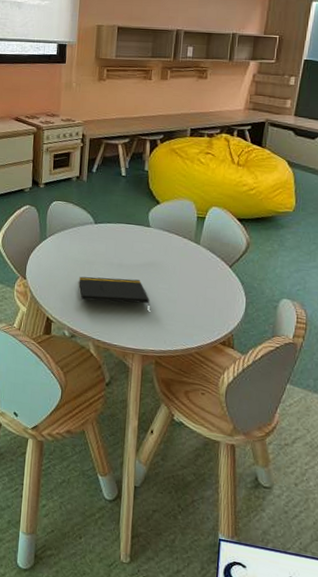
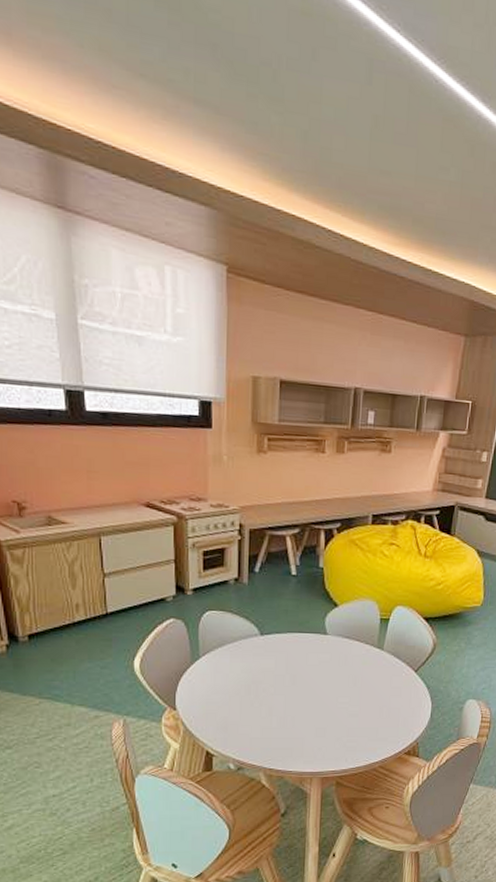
notepad: present [79,276,150,306] -> none [244,696,329,726]

